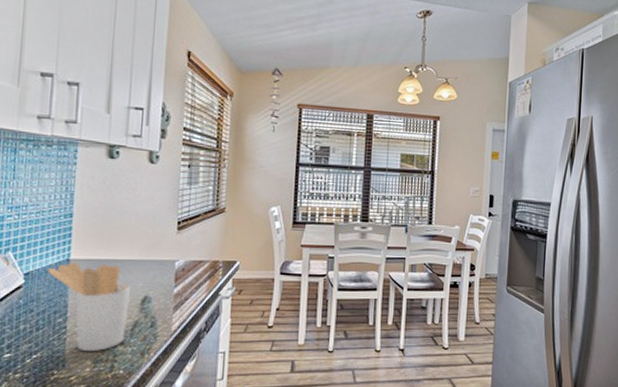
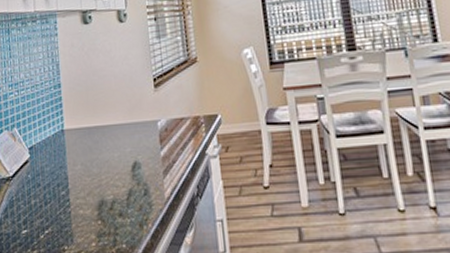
utensil holder: present [47,262,132,352] -> none [47,131,122,226]

